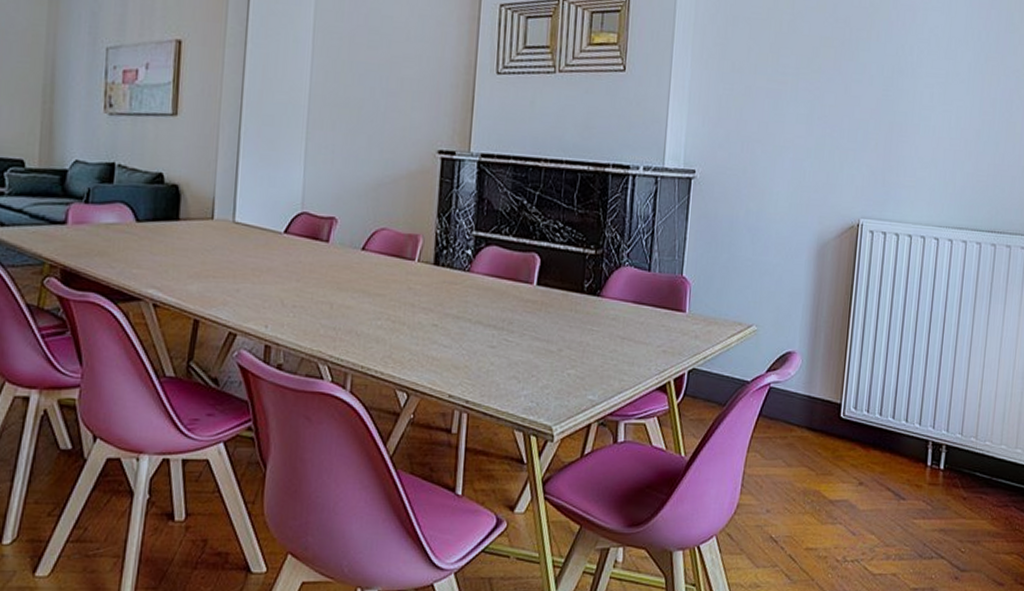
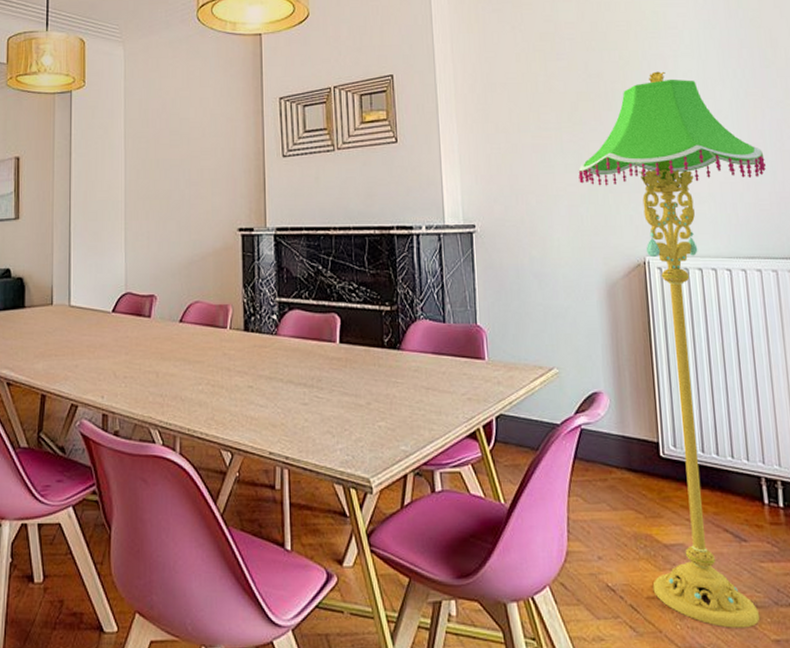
floor lamp: none [808,23,992,578] -> present [578,71,767,628]

